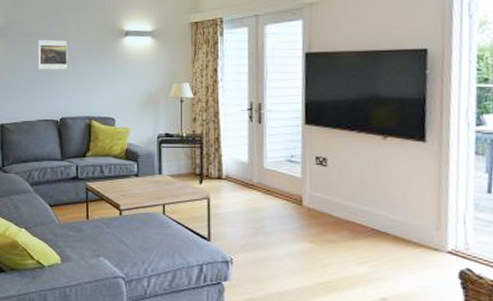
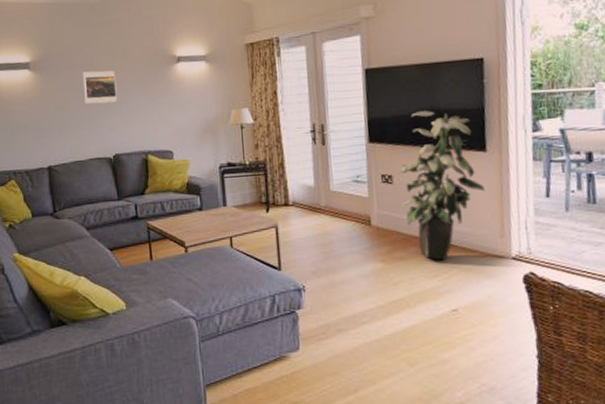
indoor plant: none [333,97,422,248] -> present [399,111,485,261]

